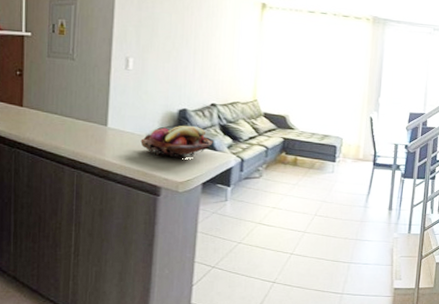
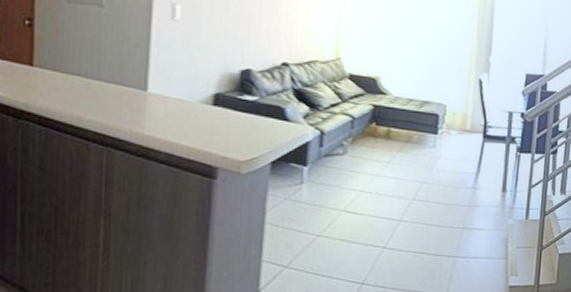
fruit basket: present [140,125,213,158] -> none [191,89,285,131]

